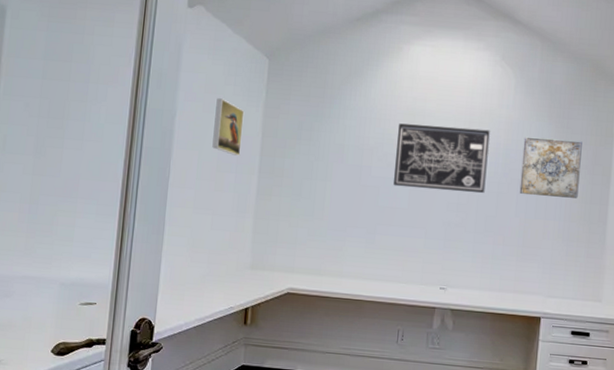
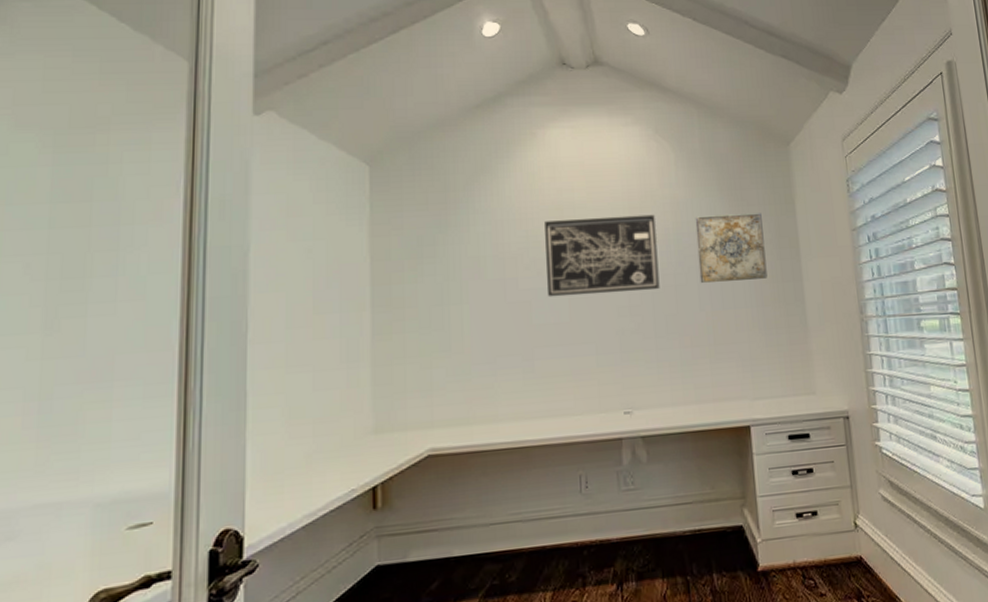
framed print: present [212,98,245,156] -> none [304,221,344,291]

